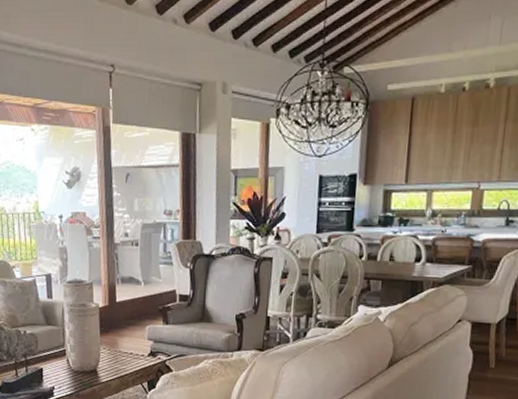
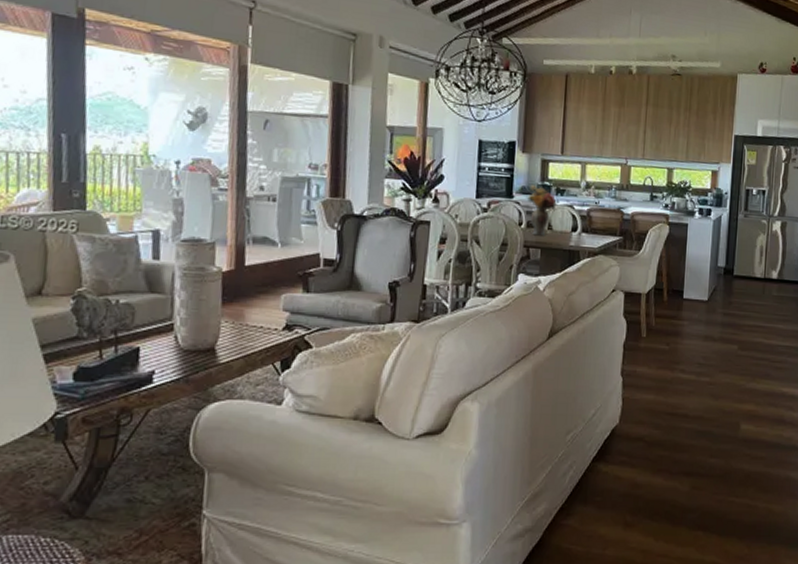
flower arrangement: none [367,215,400,268] -> present [526,183,557,236]

